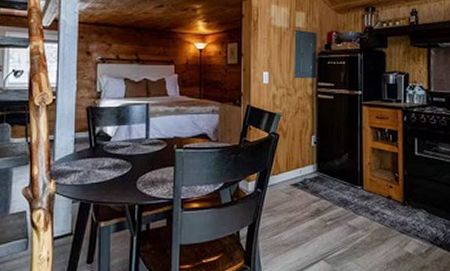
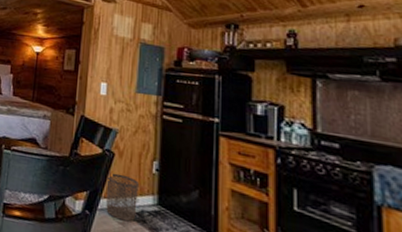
waste bin: none [274,152,301,191] -> present [106,173,138,222]

